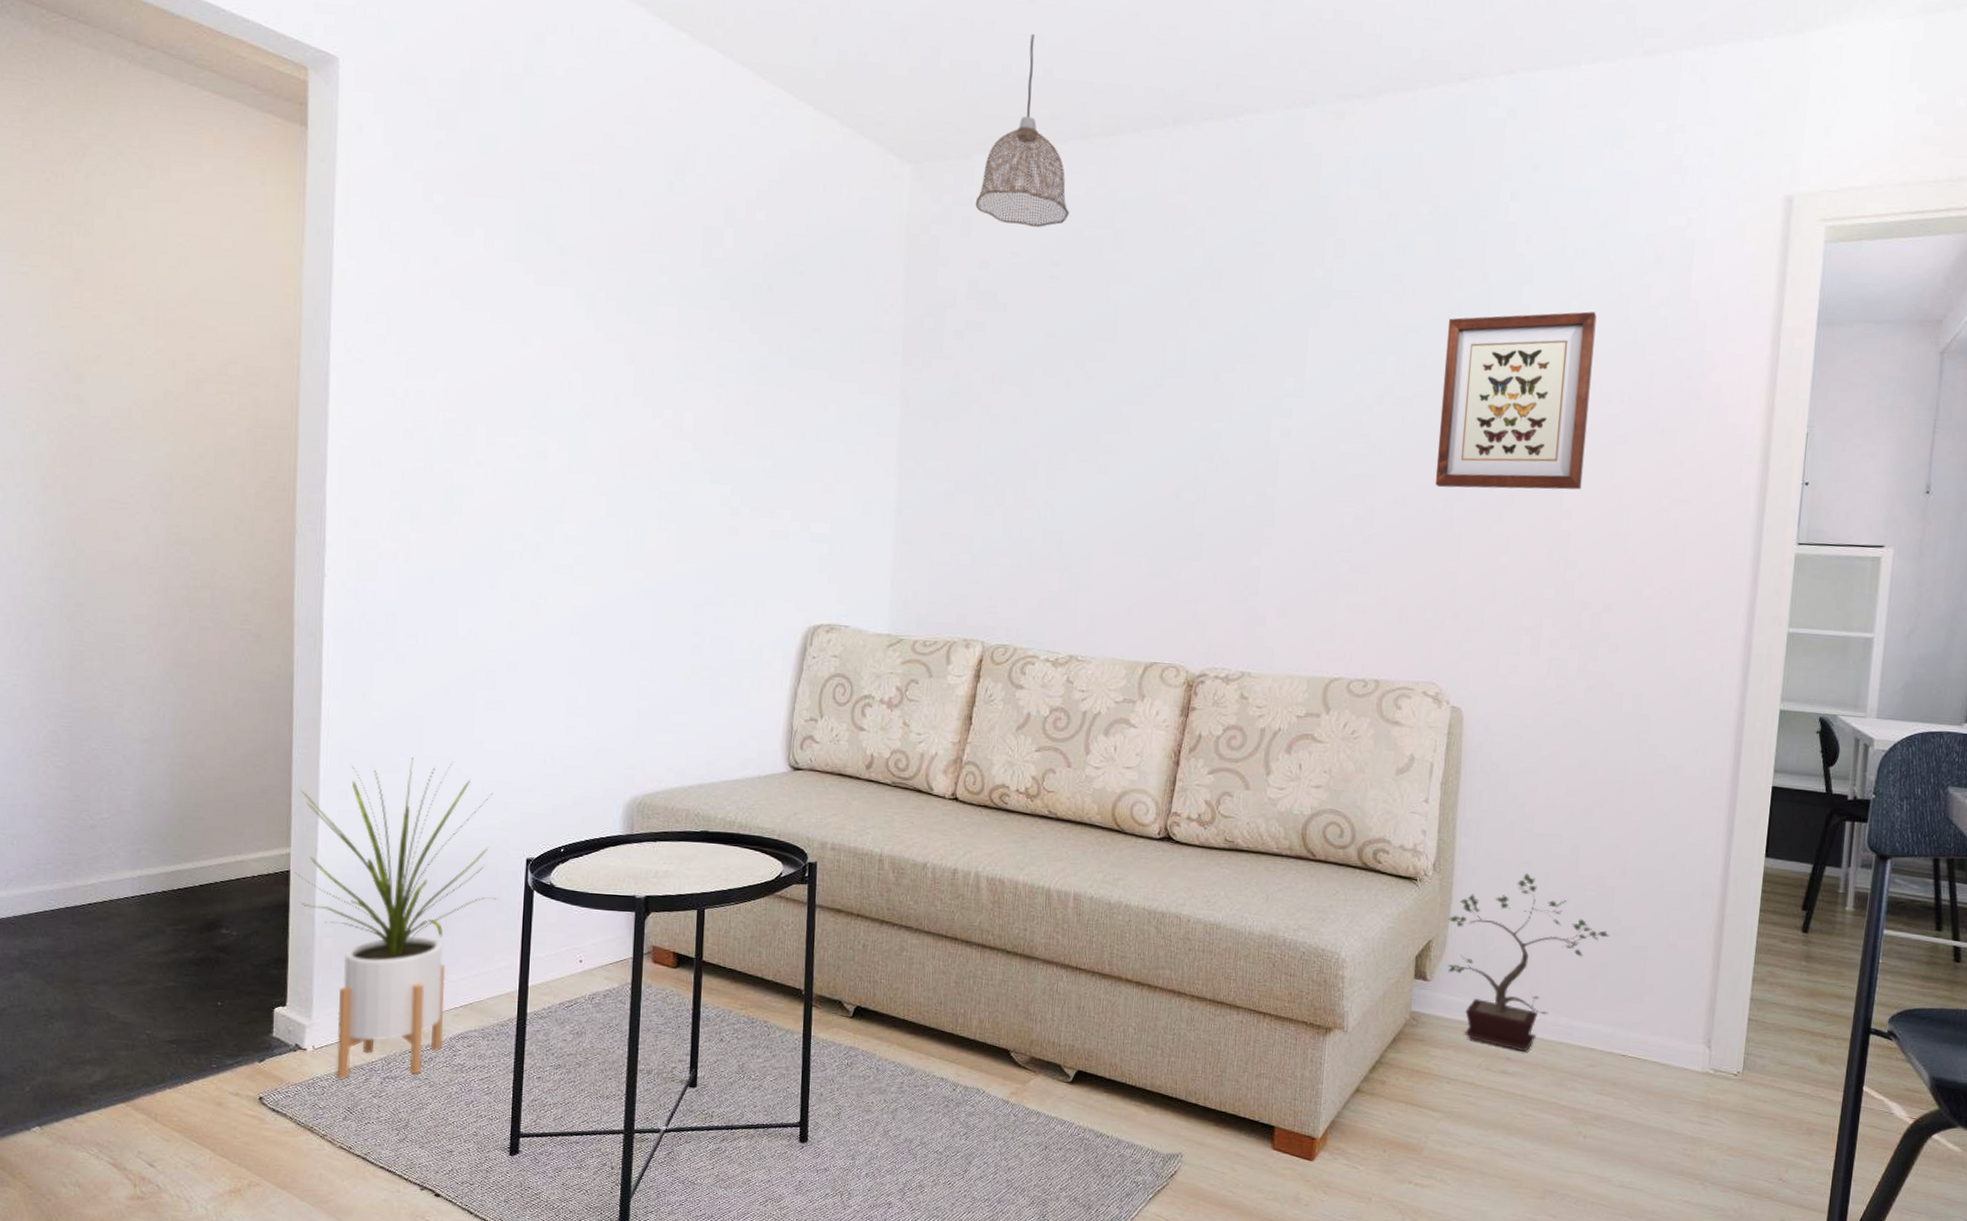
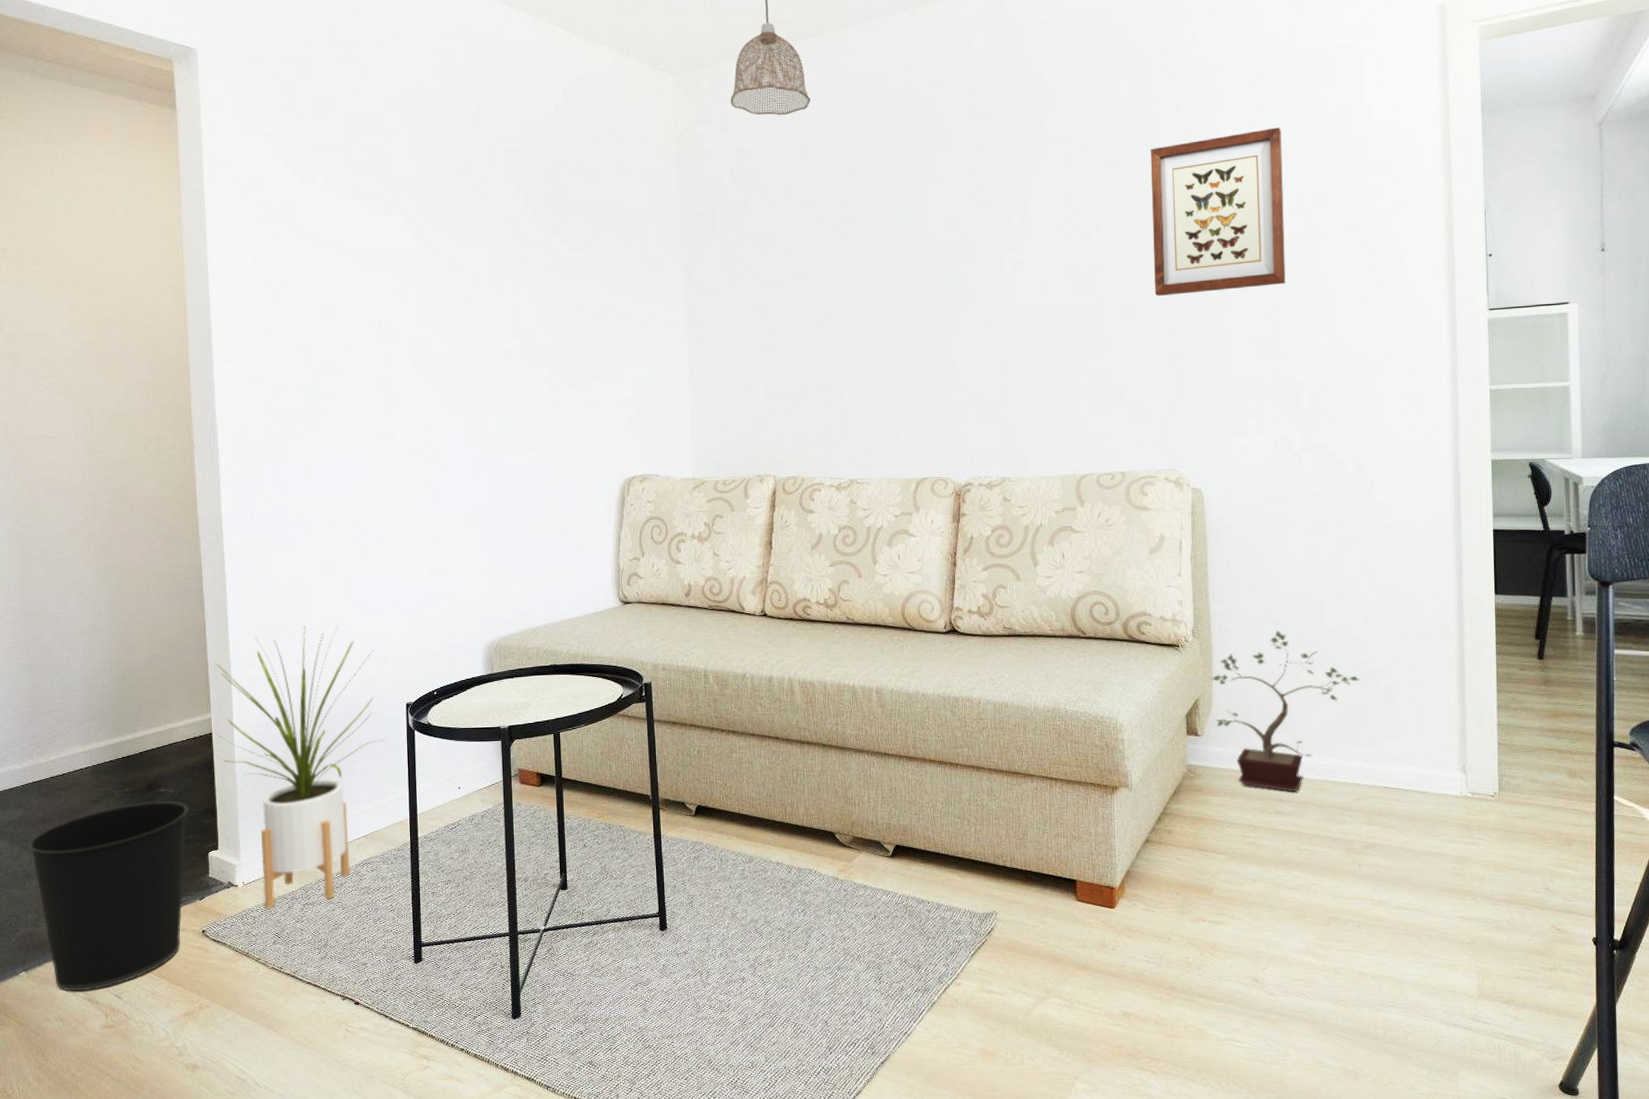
wastebasket: none [53,942,255,1155] -> present [27,800,190,991]

